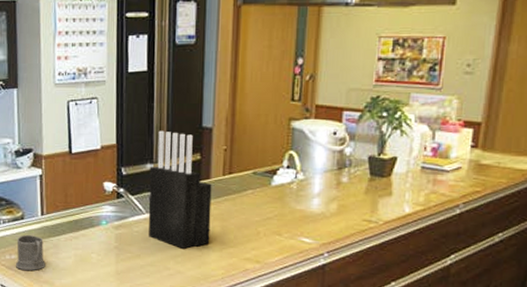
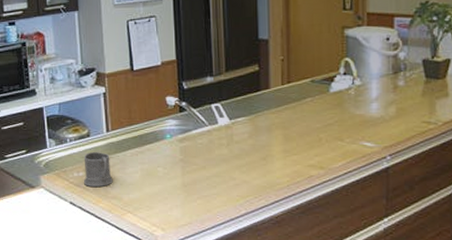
knife block: present [148,130,212,249] -> none [210,44,273,158]

